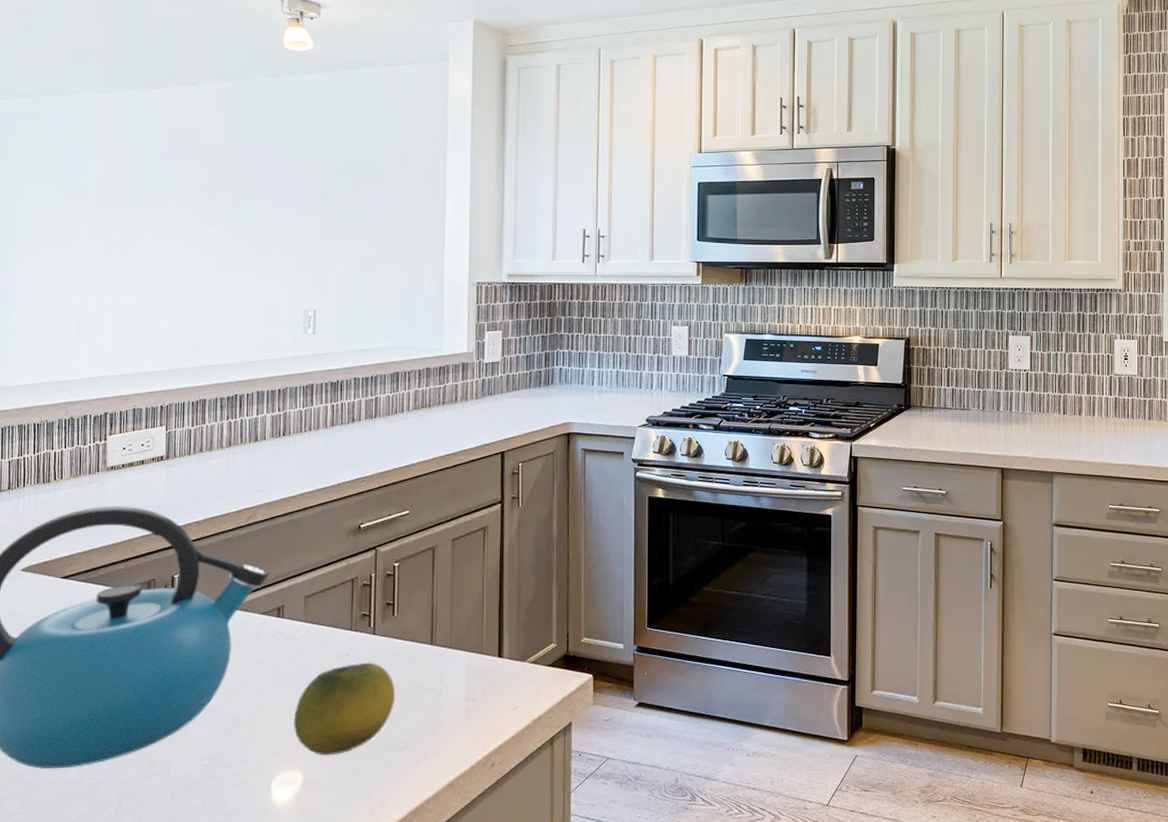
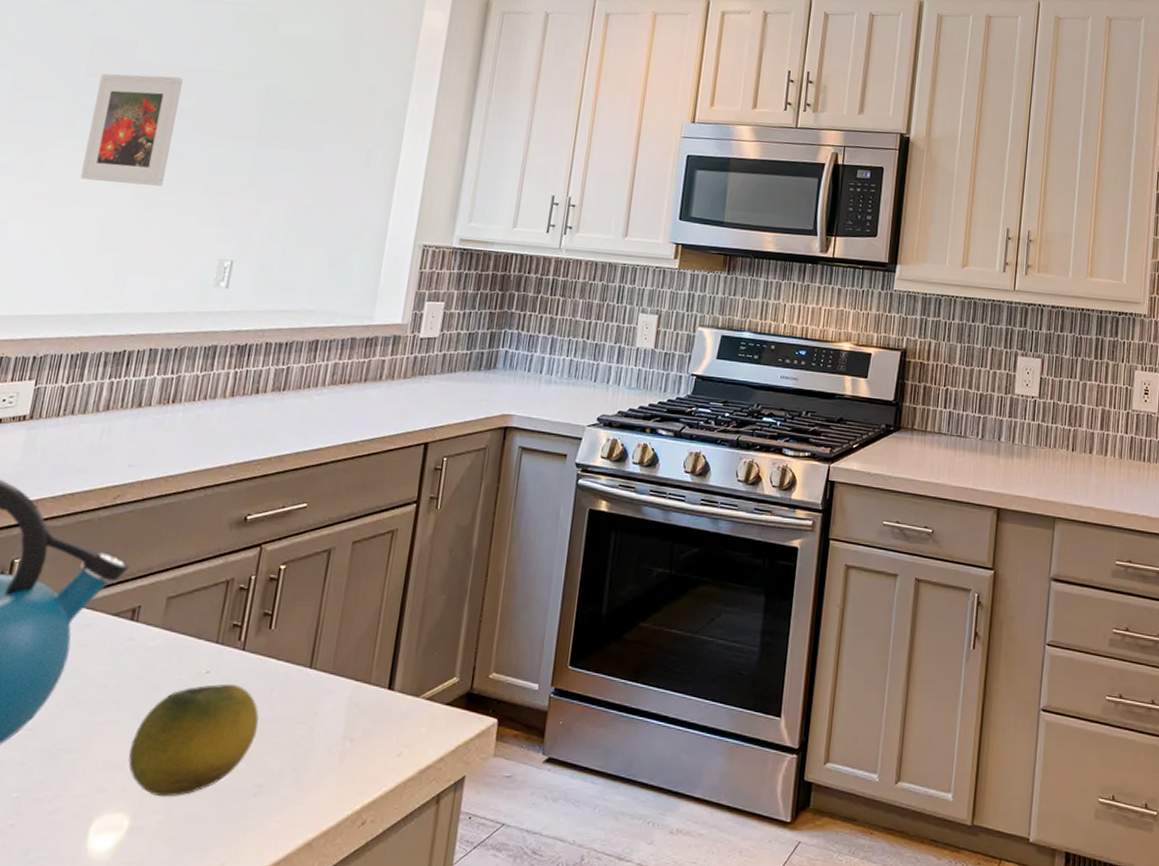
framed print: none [174,153,248,251] -> present [80,73,183,186]

